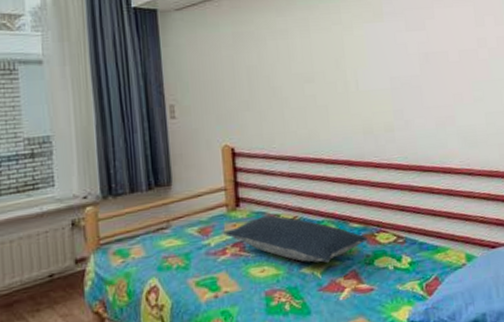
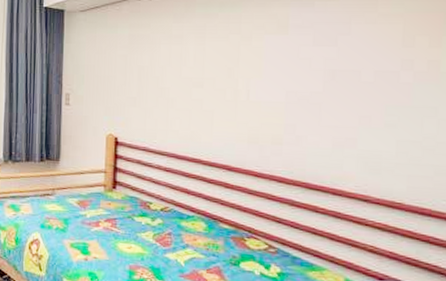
pillow: present [223,215,368,264] -> none [99,201,237,255]

